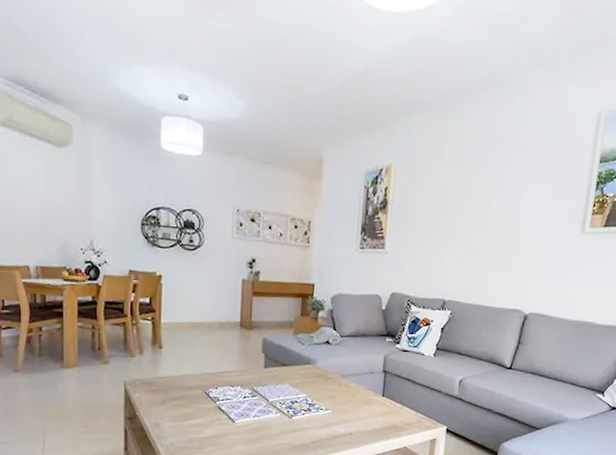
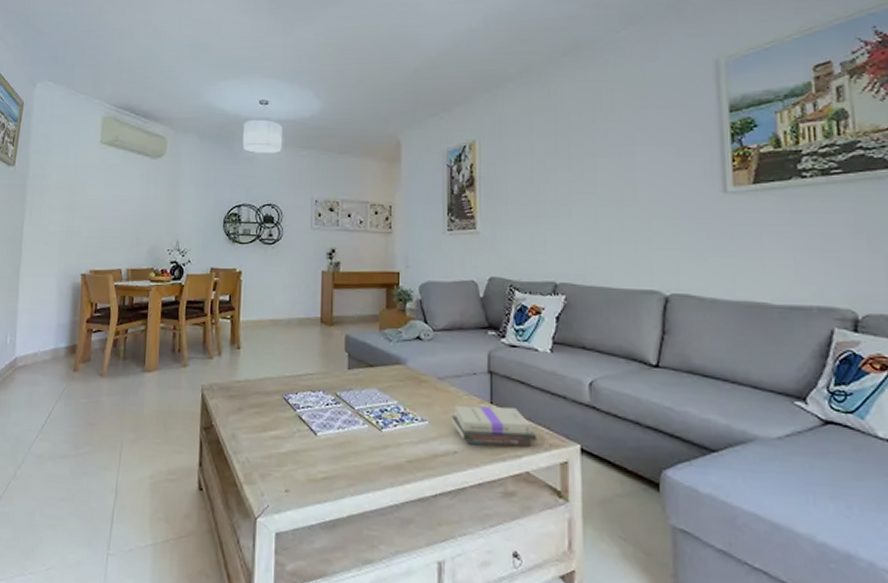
books: none [350,397,415,429] -> present [451,405,536,448]

